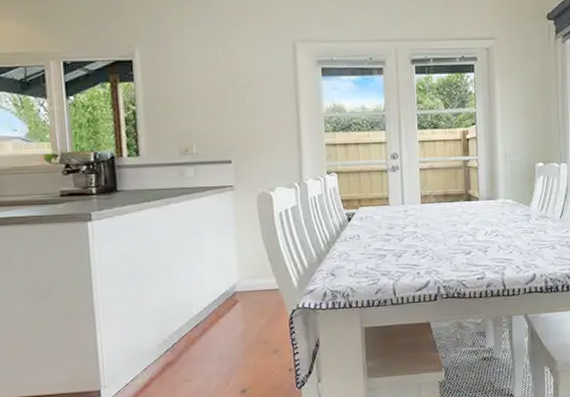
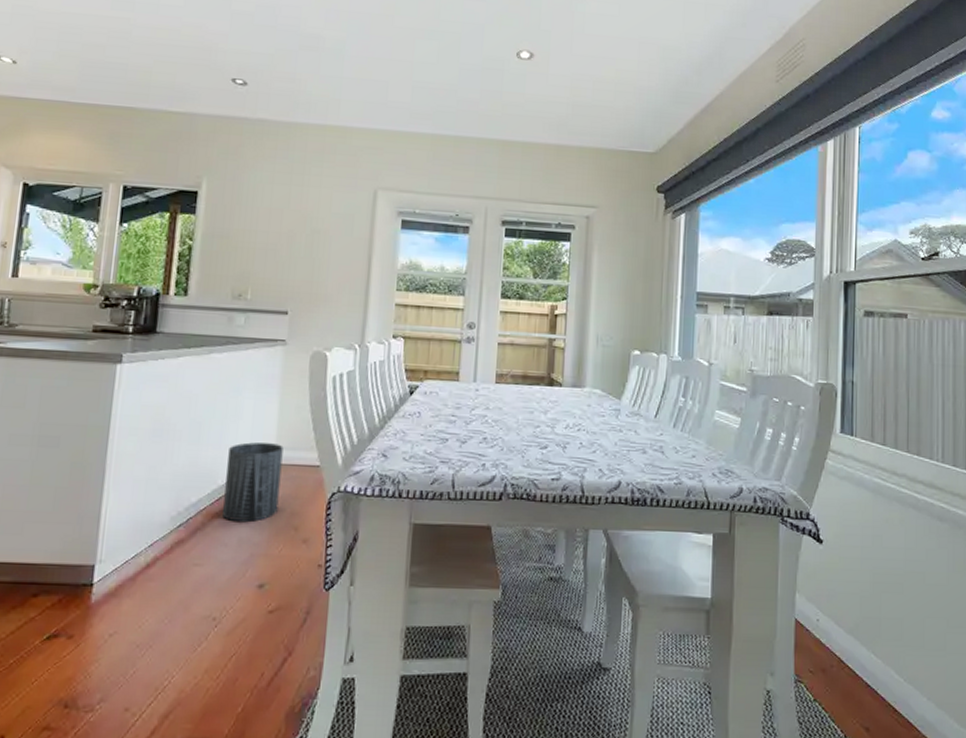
trash can: none [198,275,248,342] -> present [223,442,283,522]

